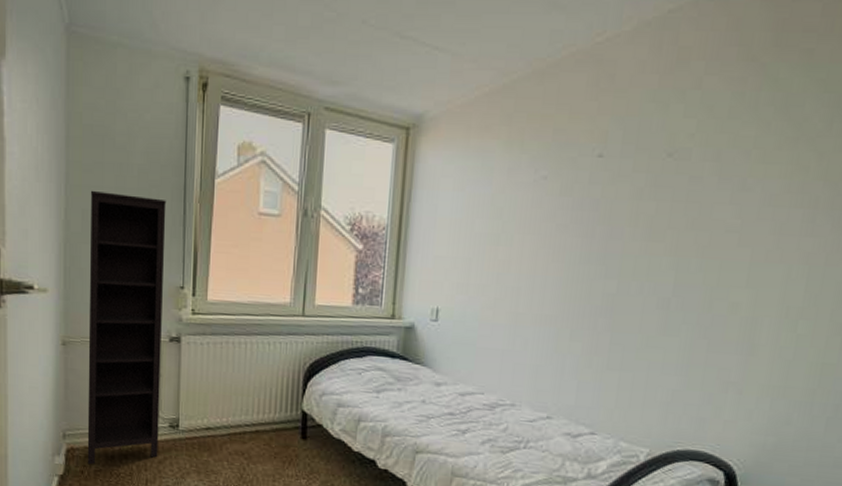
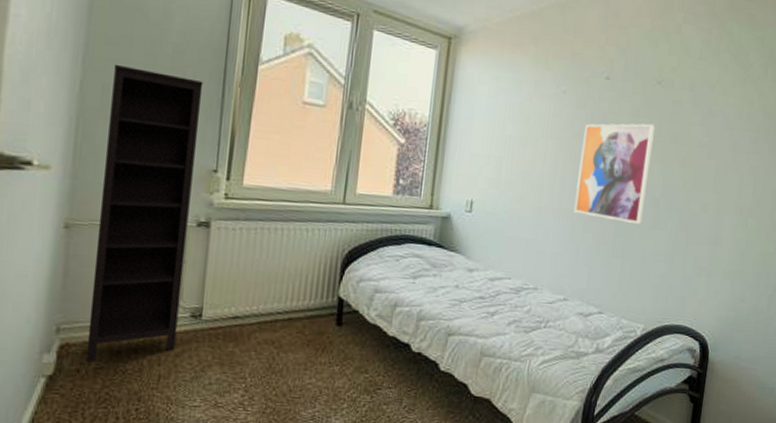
wall art: none [558,207,664,330] -> present [574,123,655,224]

